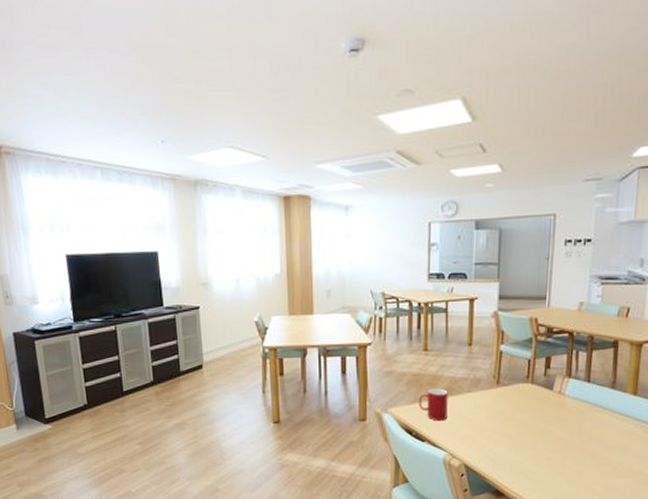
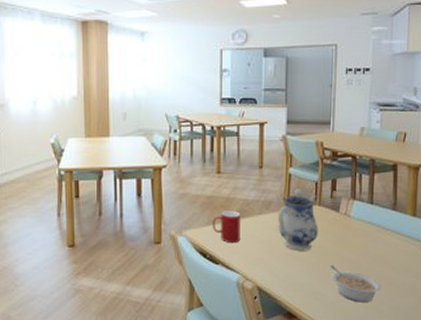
teapot: none [486,366,530,430] -> present [277,189,318,251]
legume: none [541,444,596,482] -> present [330,265,382,303]

